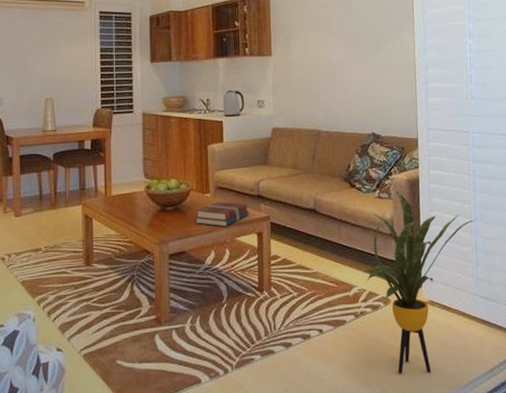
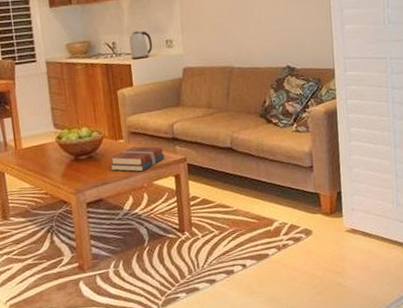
house plant: present [365,190,474,374] -> none [285,123,394,301]

